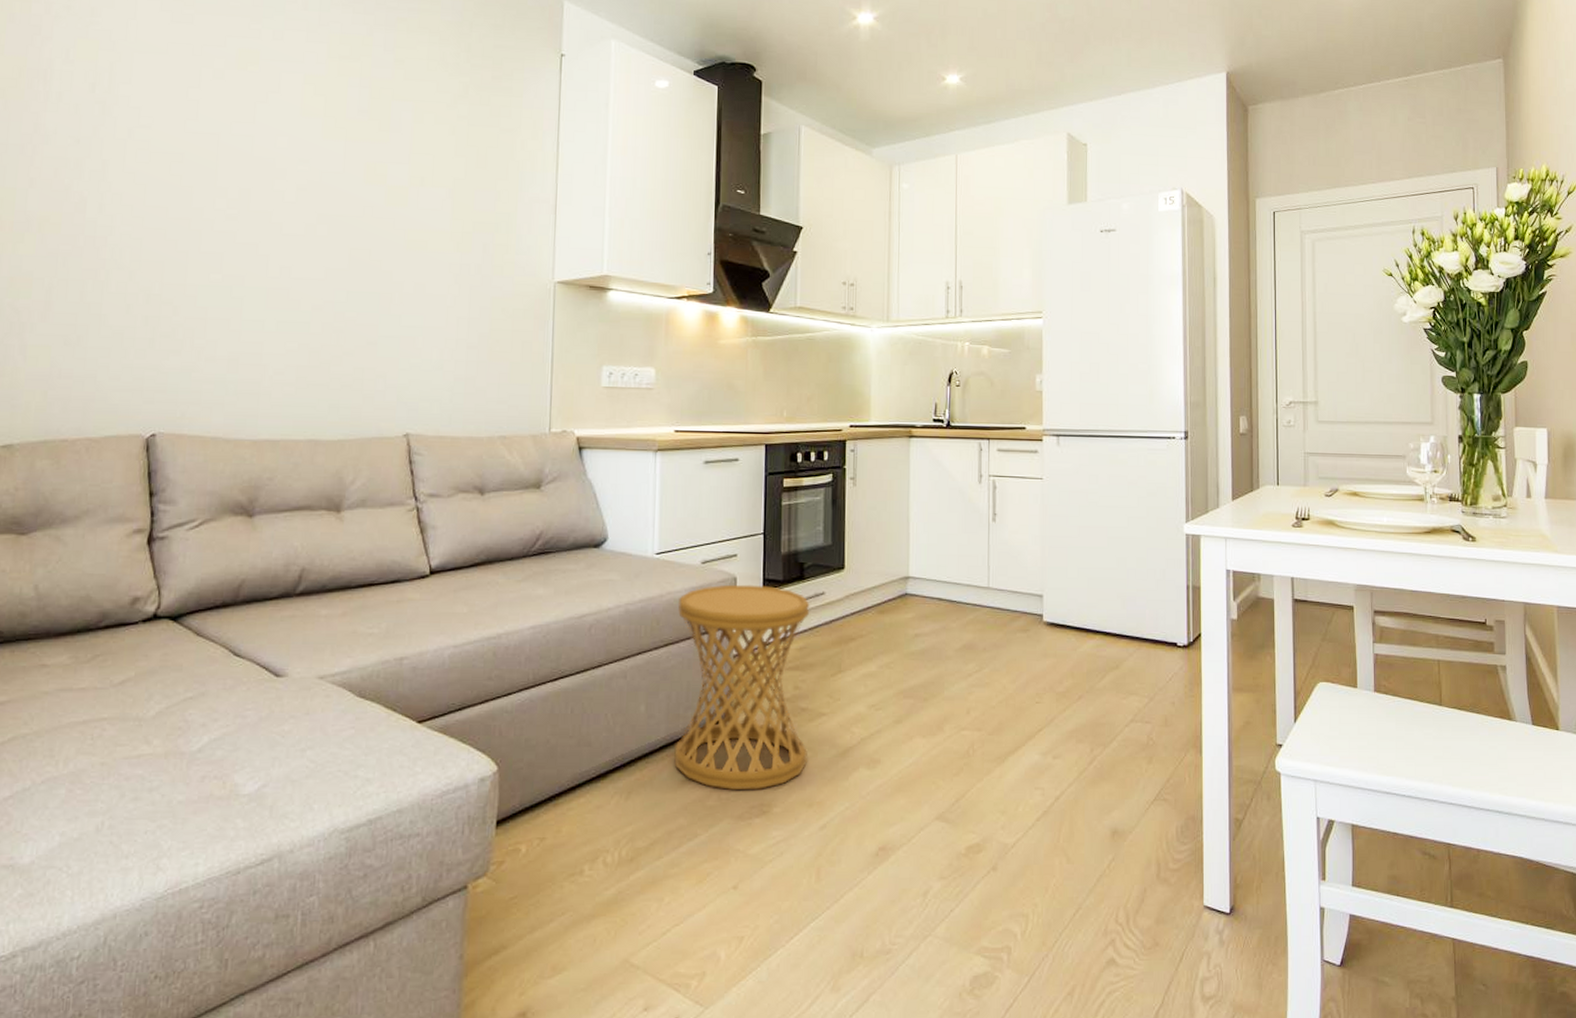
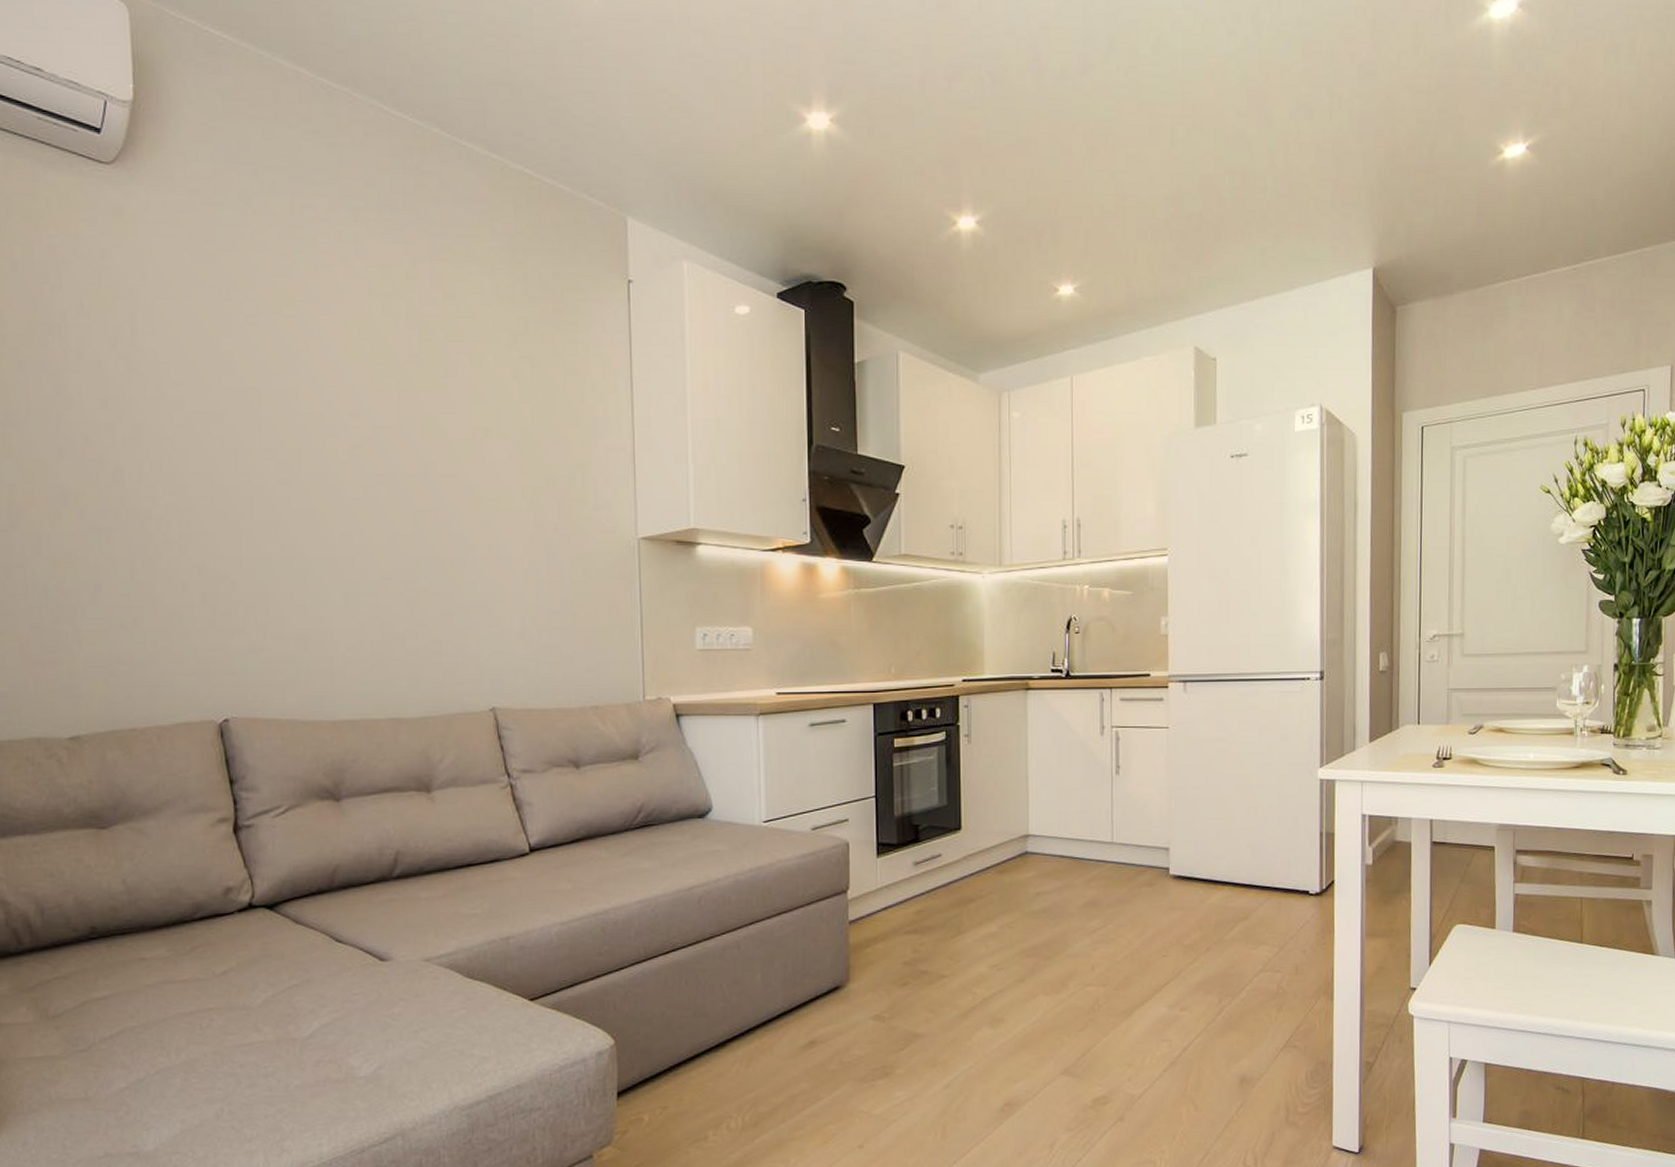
side table: present [674,584,810,790] -> none [790,849,929,1054]

